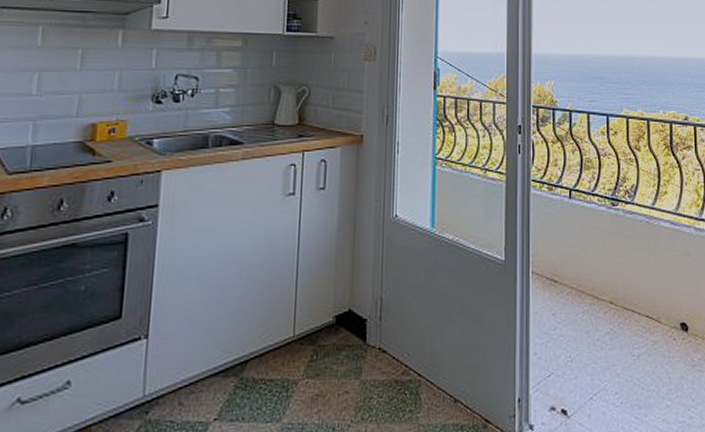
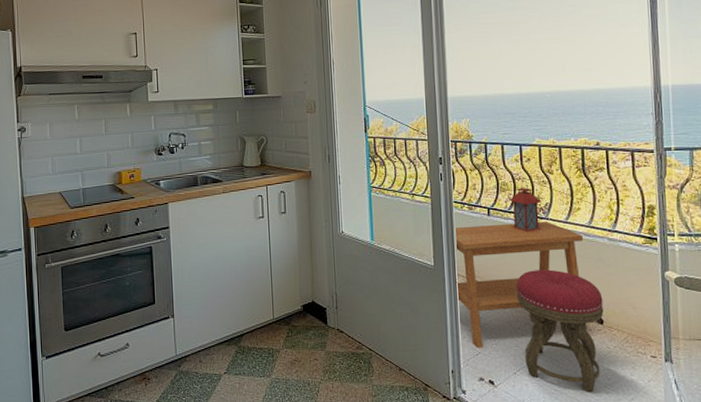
side table: none [528,206,670,368] -> present [455,221,584,348]
lantern: none [593,156,627,220] -> present [509,179,542,233]
stool: none [596,265,689,419] -> present [516,269,604,393]

